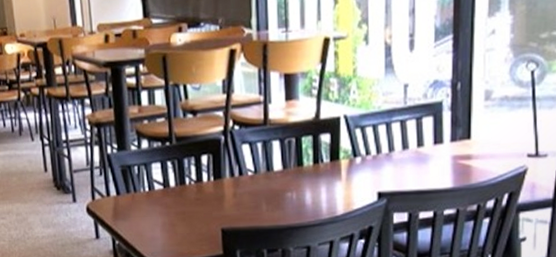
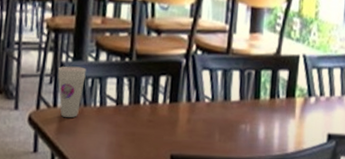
cup: none [105,156,132,204] -> present [57,66,86,118]

